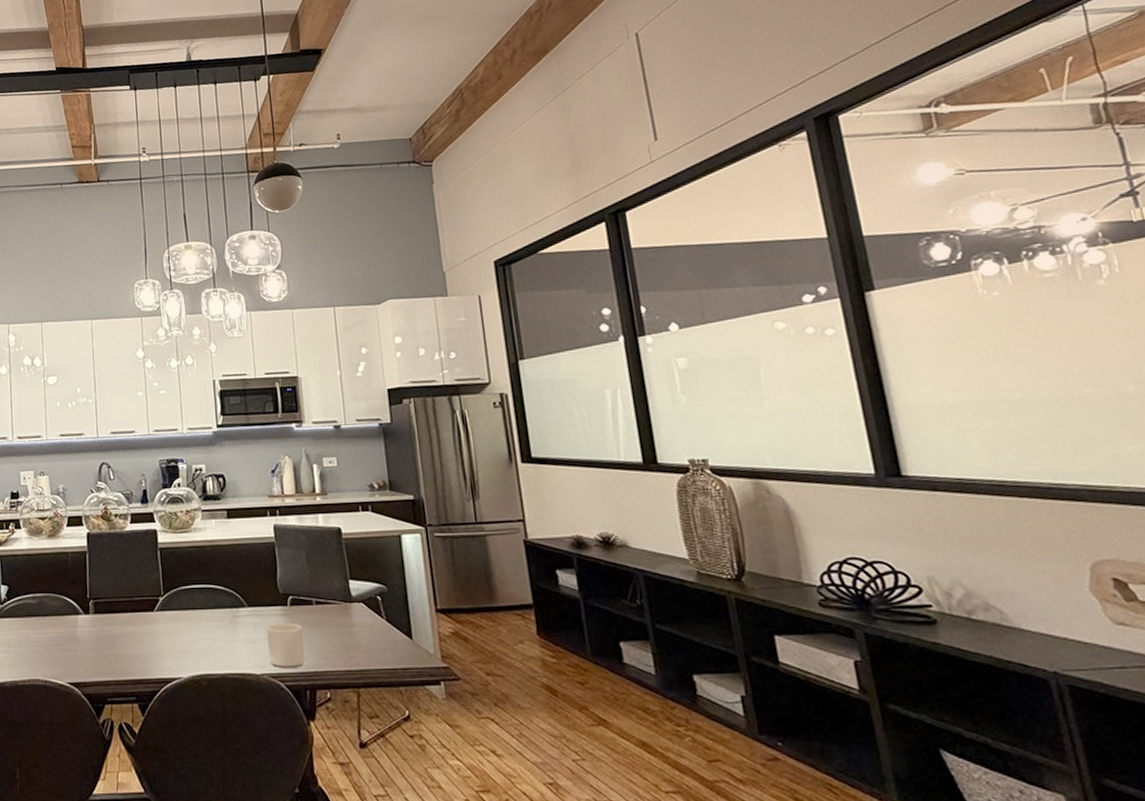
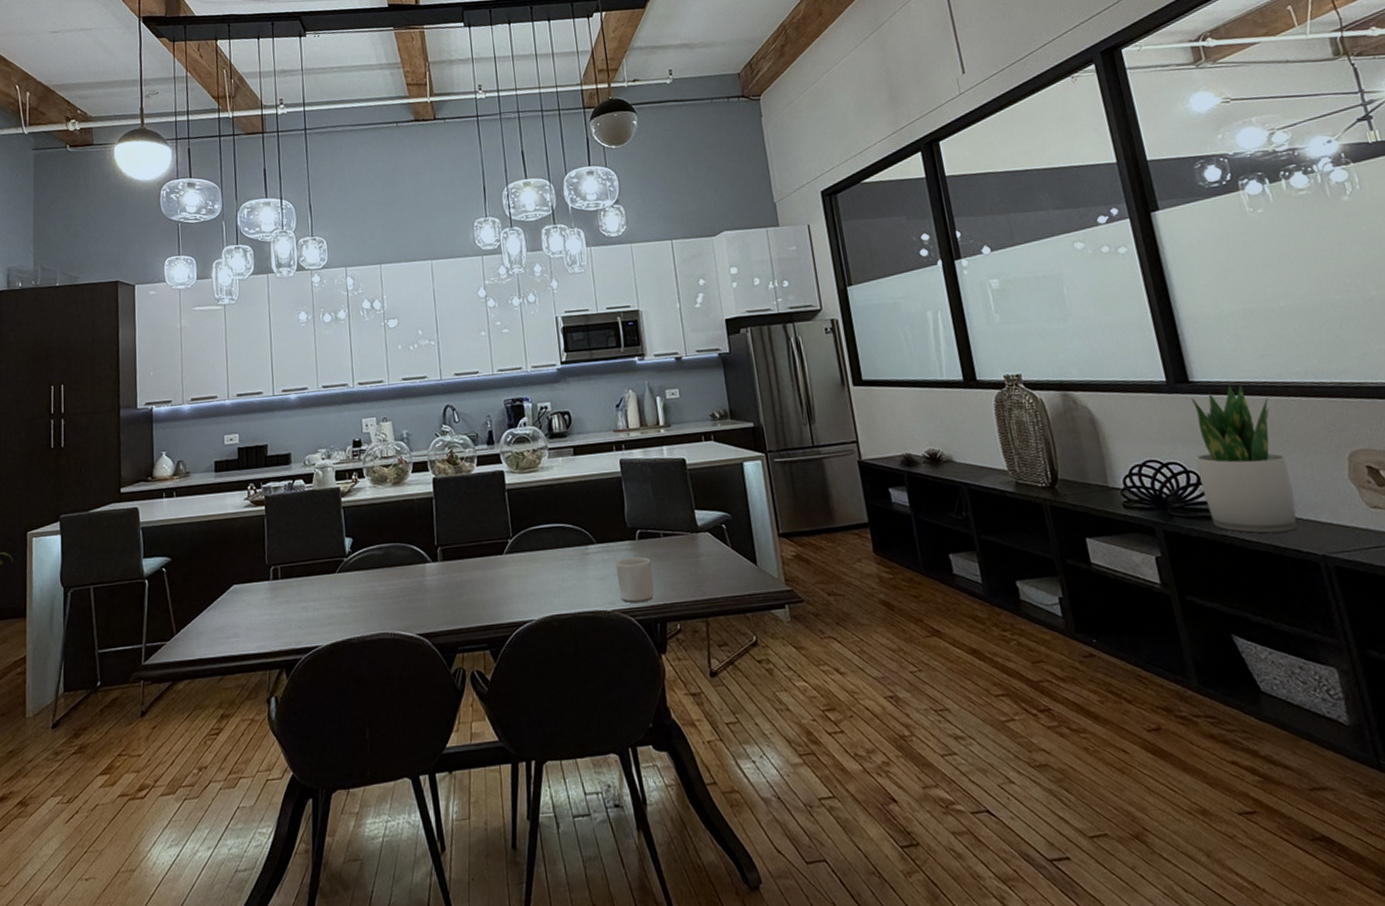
planter: none [903,482,1025,644] -> present [1190,385,1298,534]

